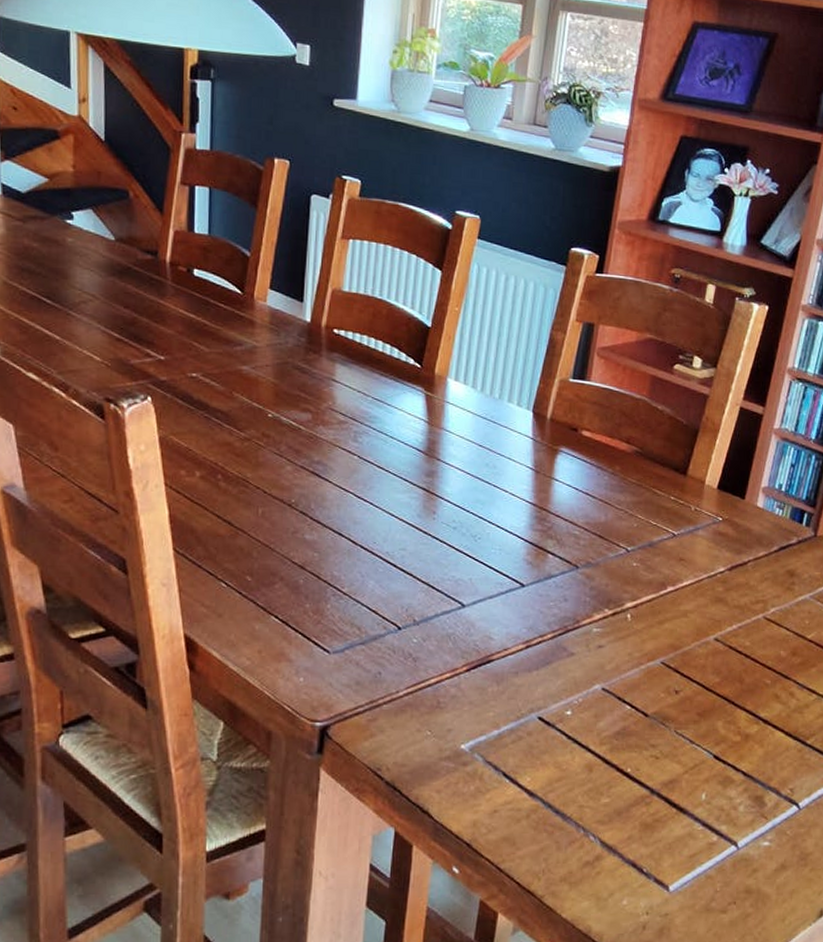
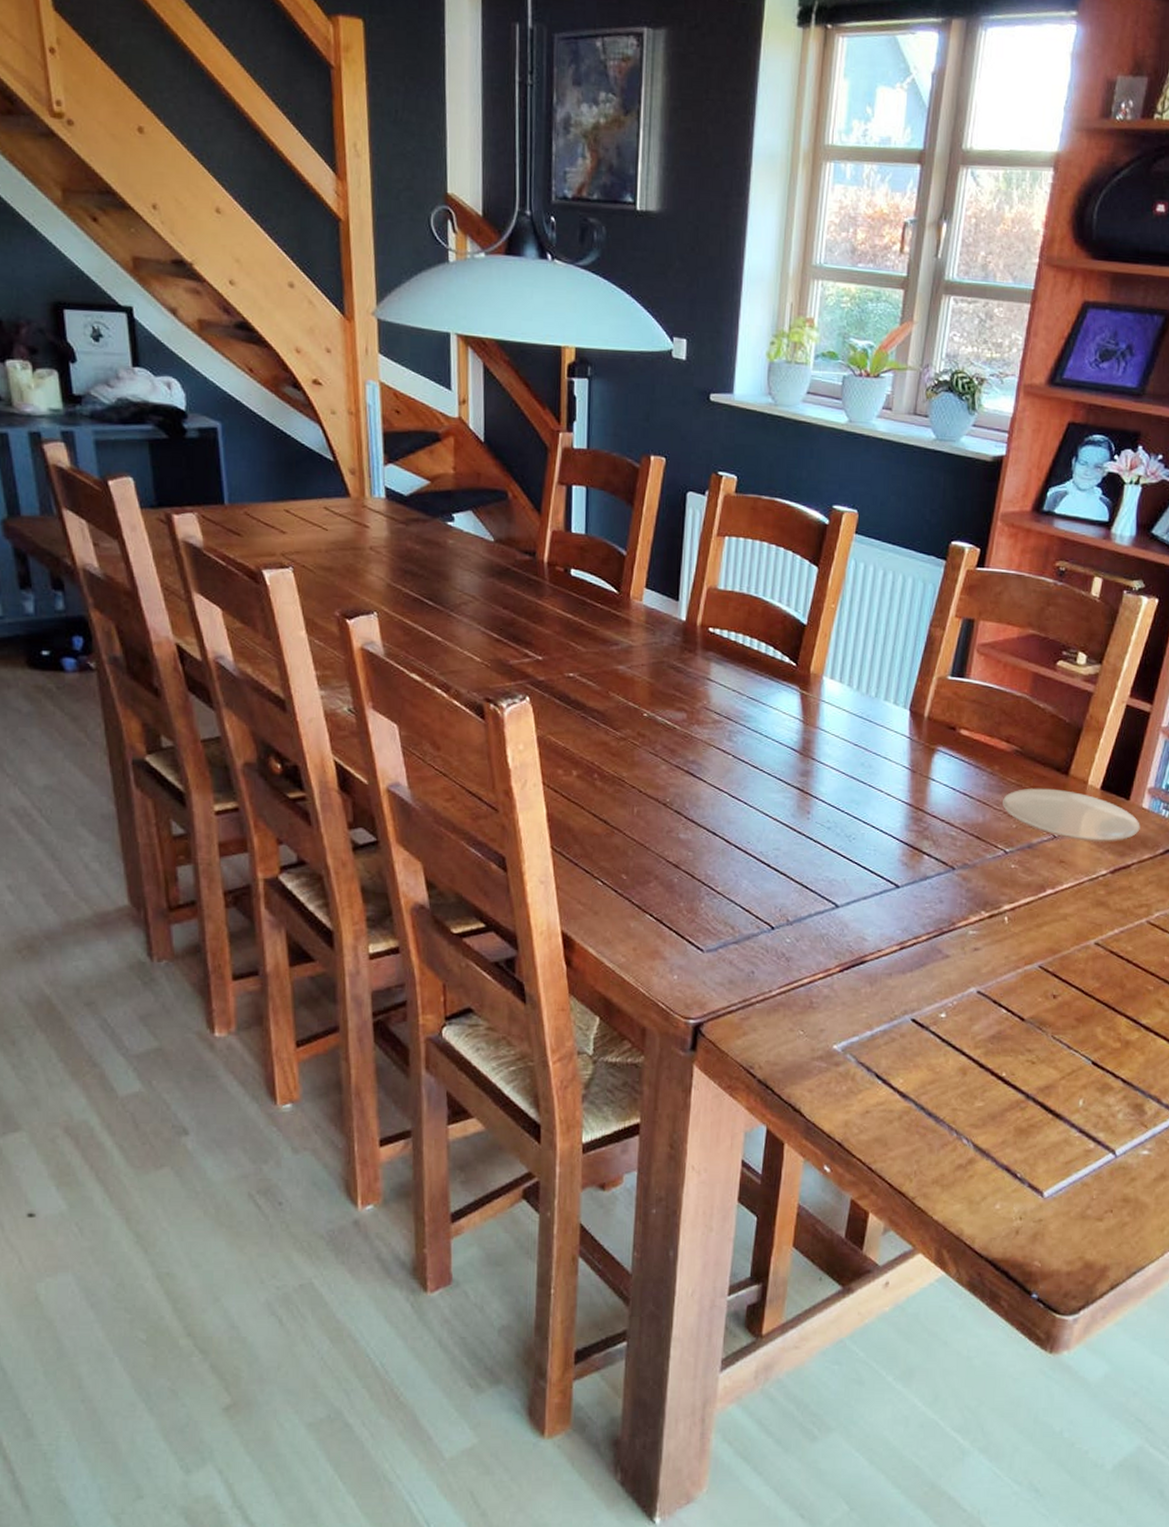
plate: none [624,487,756,540] -> present [1003,788,1140,842]

